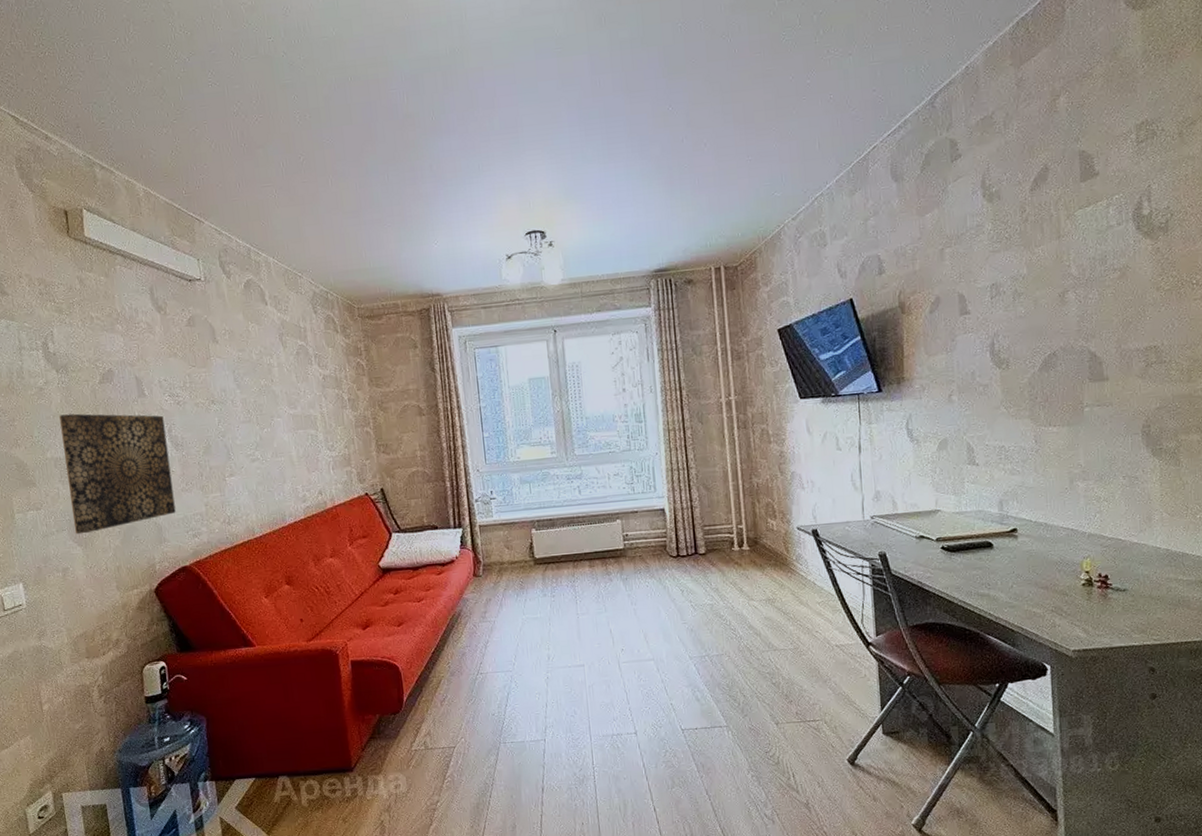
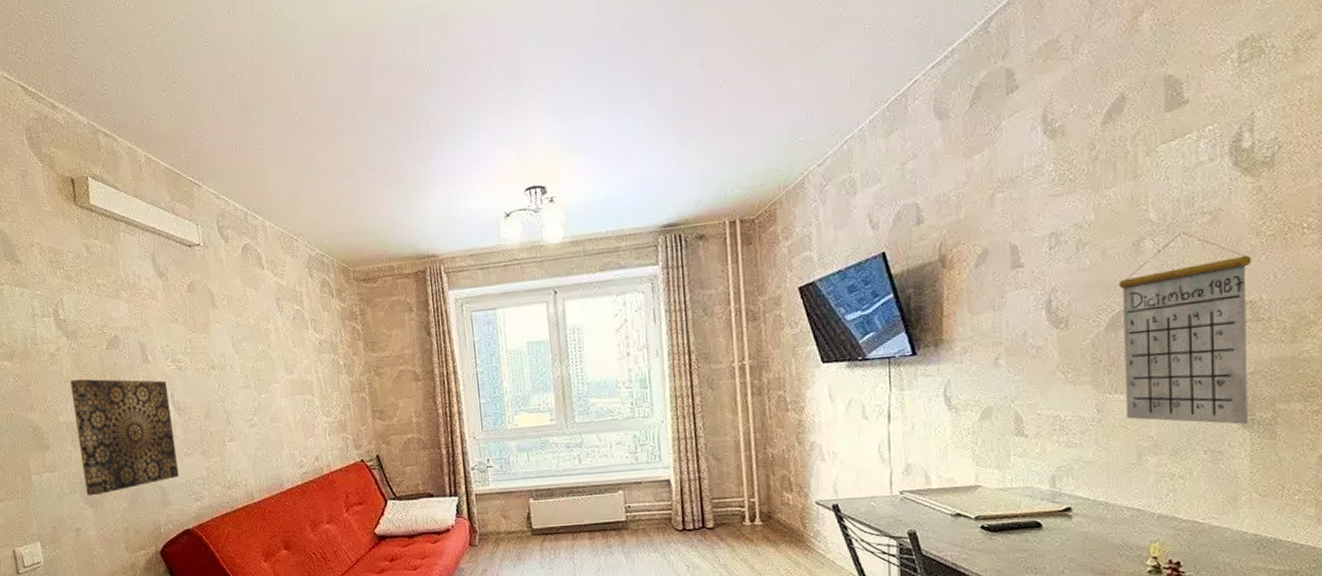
calendar: none [1049,285,1157,453] -> present [1119,231,1252,425]

